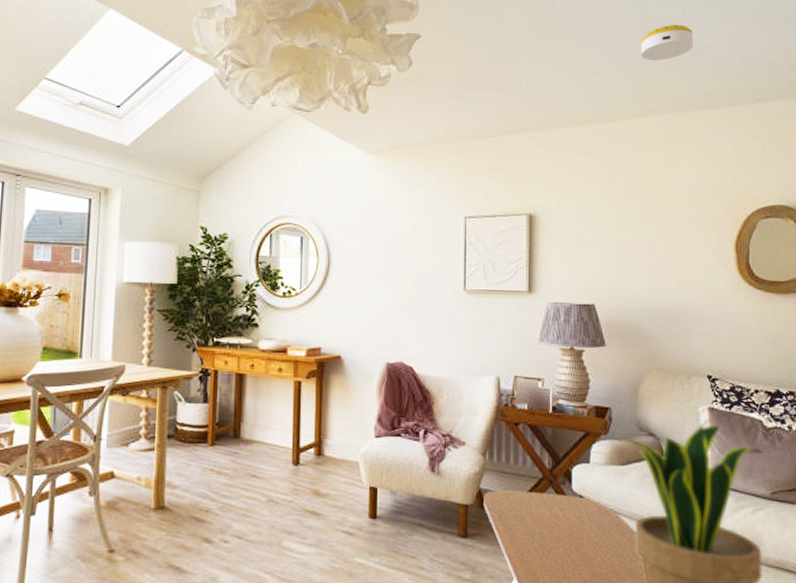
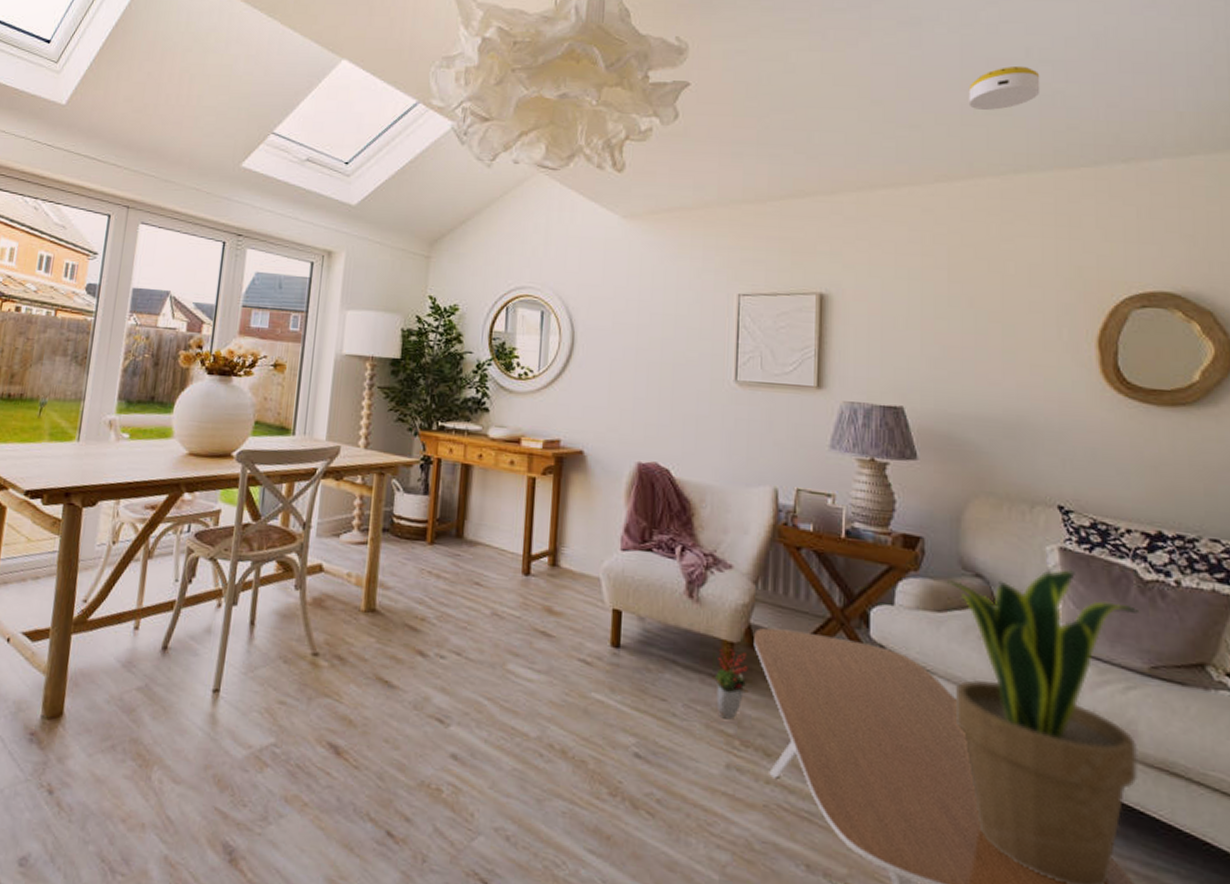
decorative plant: none [454,510,480,567] -> present [715,649,749,720]

